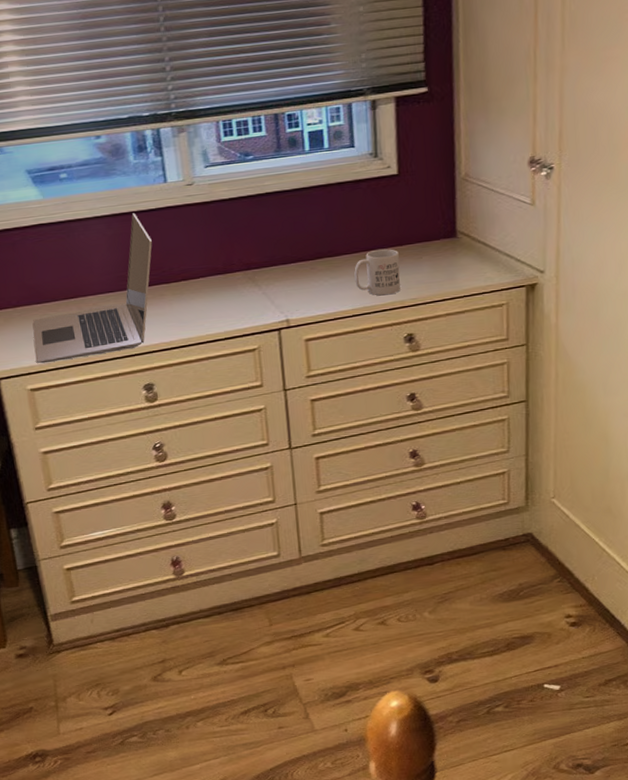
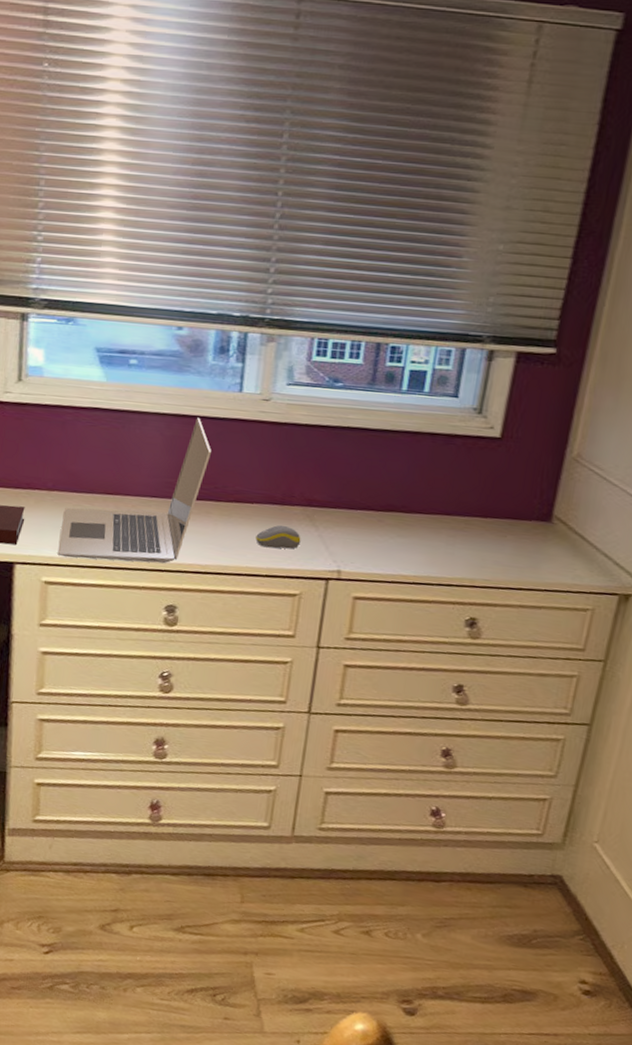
computer mouse: none [208,291,249,314] -> present [255,525,301,549]
mug: present [354,248,401,296] -> none [424,516,481,570]

